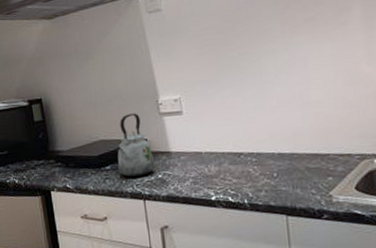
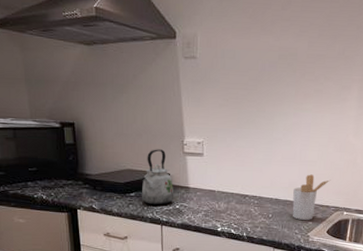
utensil holder: none [300,117,348,176] -> present [292,174,331,220]

